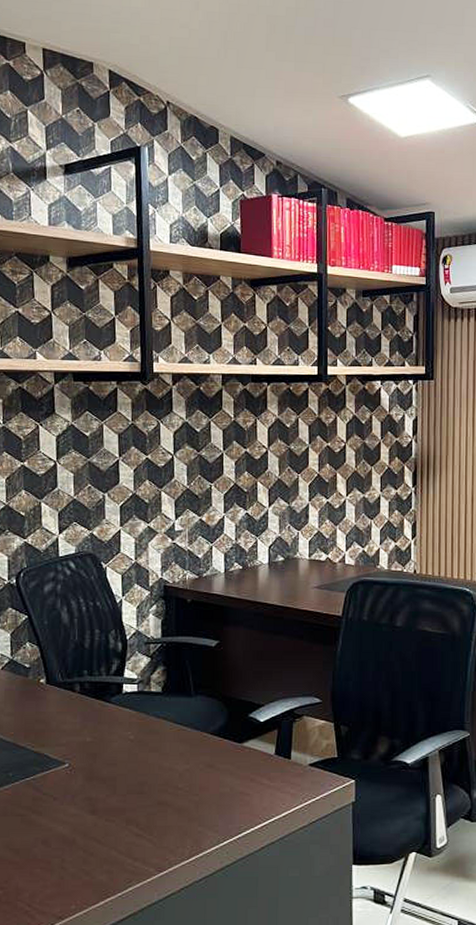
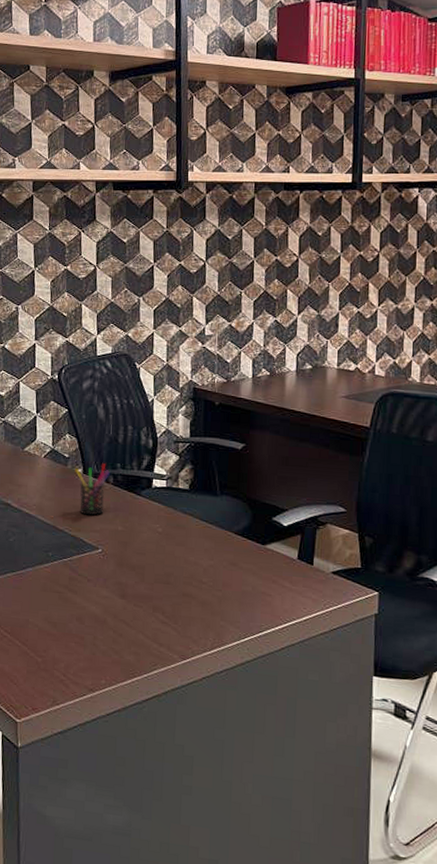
pen holder: none [38,671,77,728] -> present [76,463,111,516]

